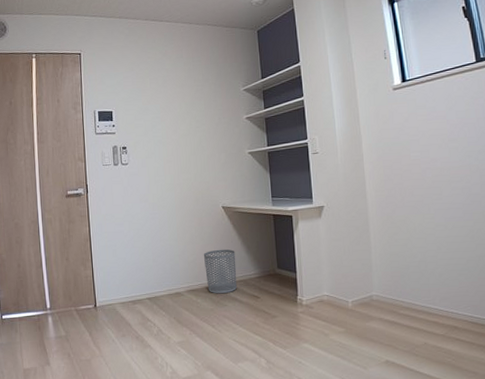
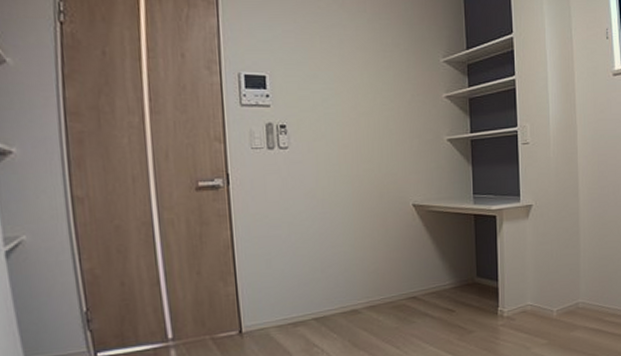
waste bin: present [203,249,237,294] -> none [387,255,429,310]

